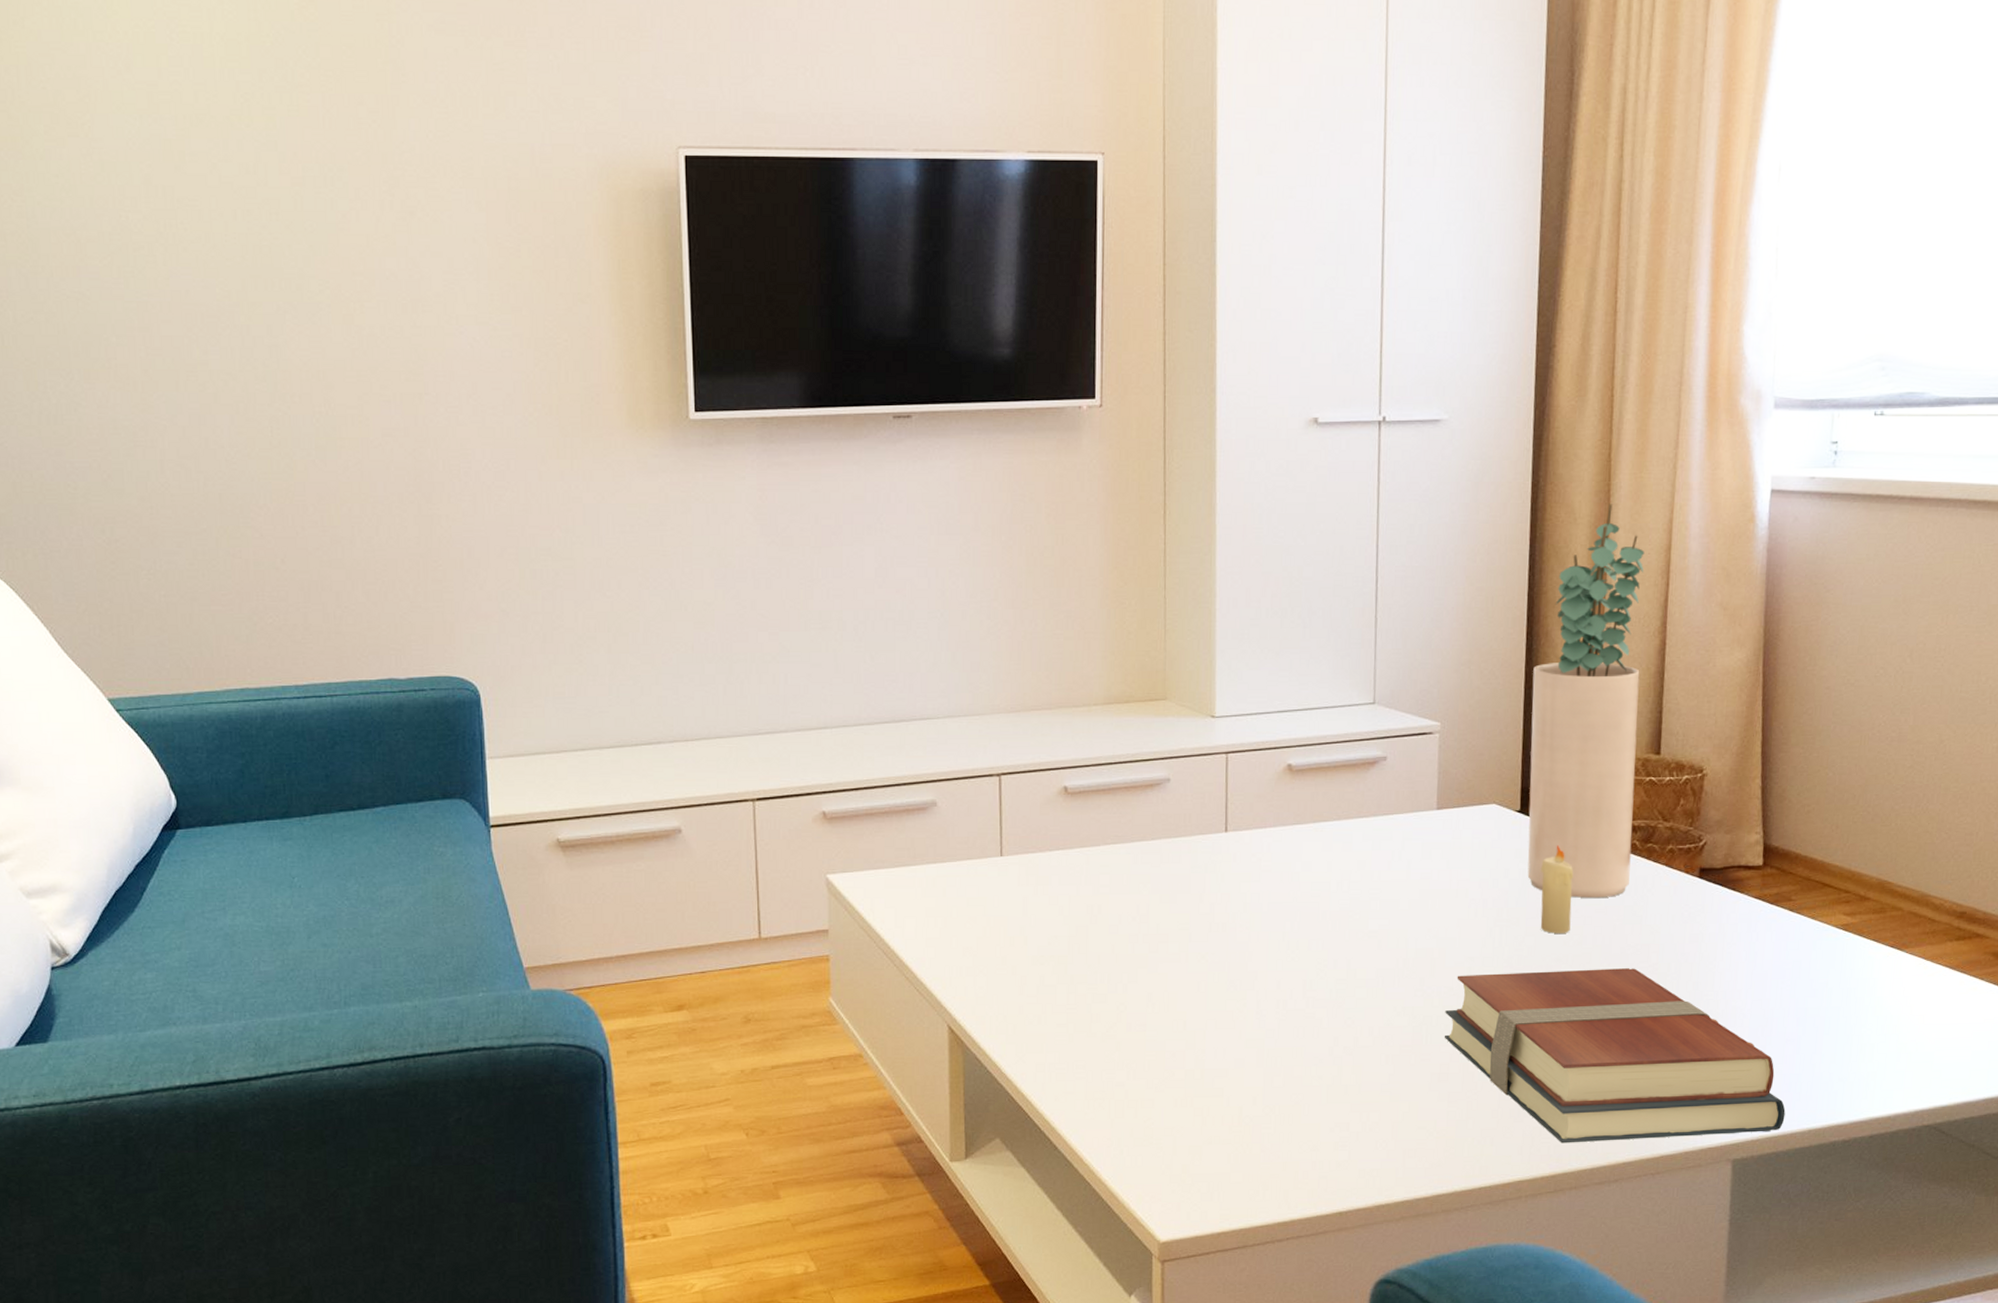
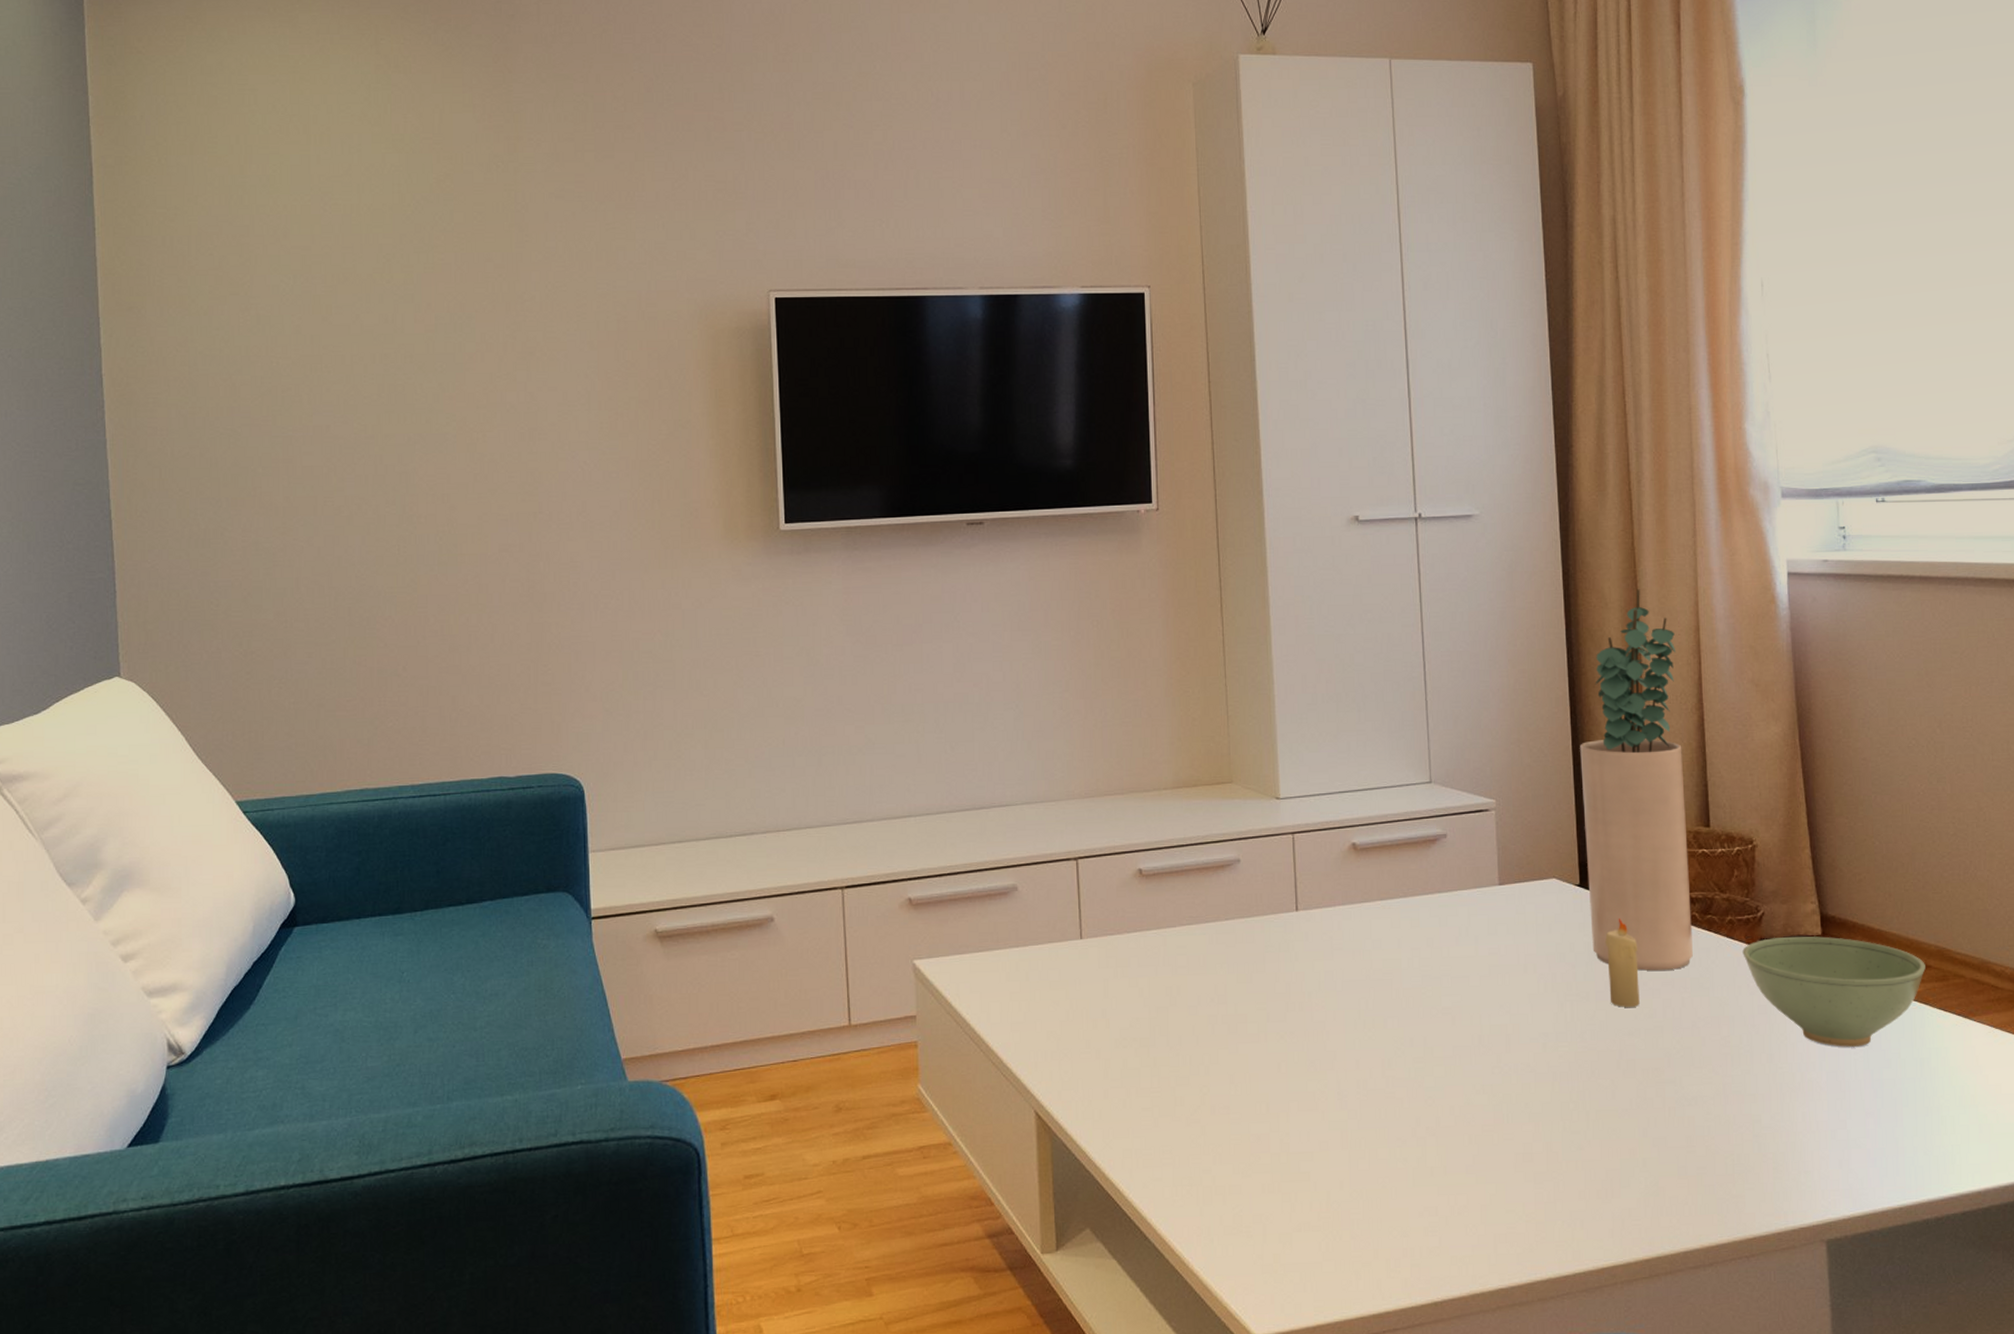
books: present [1444,968,1786,1144] -> none [1524,1041,1874,1226]
bowl: none [1680,866,1864,976] -> present [1742,936,1926,1047]

